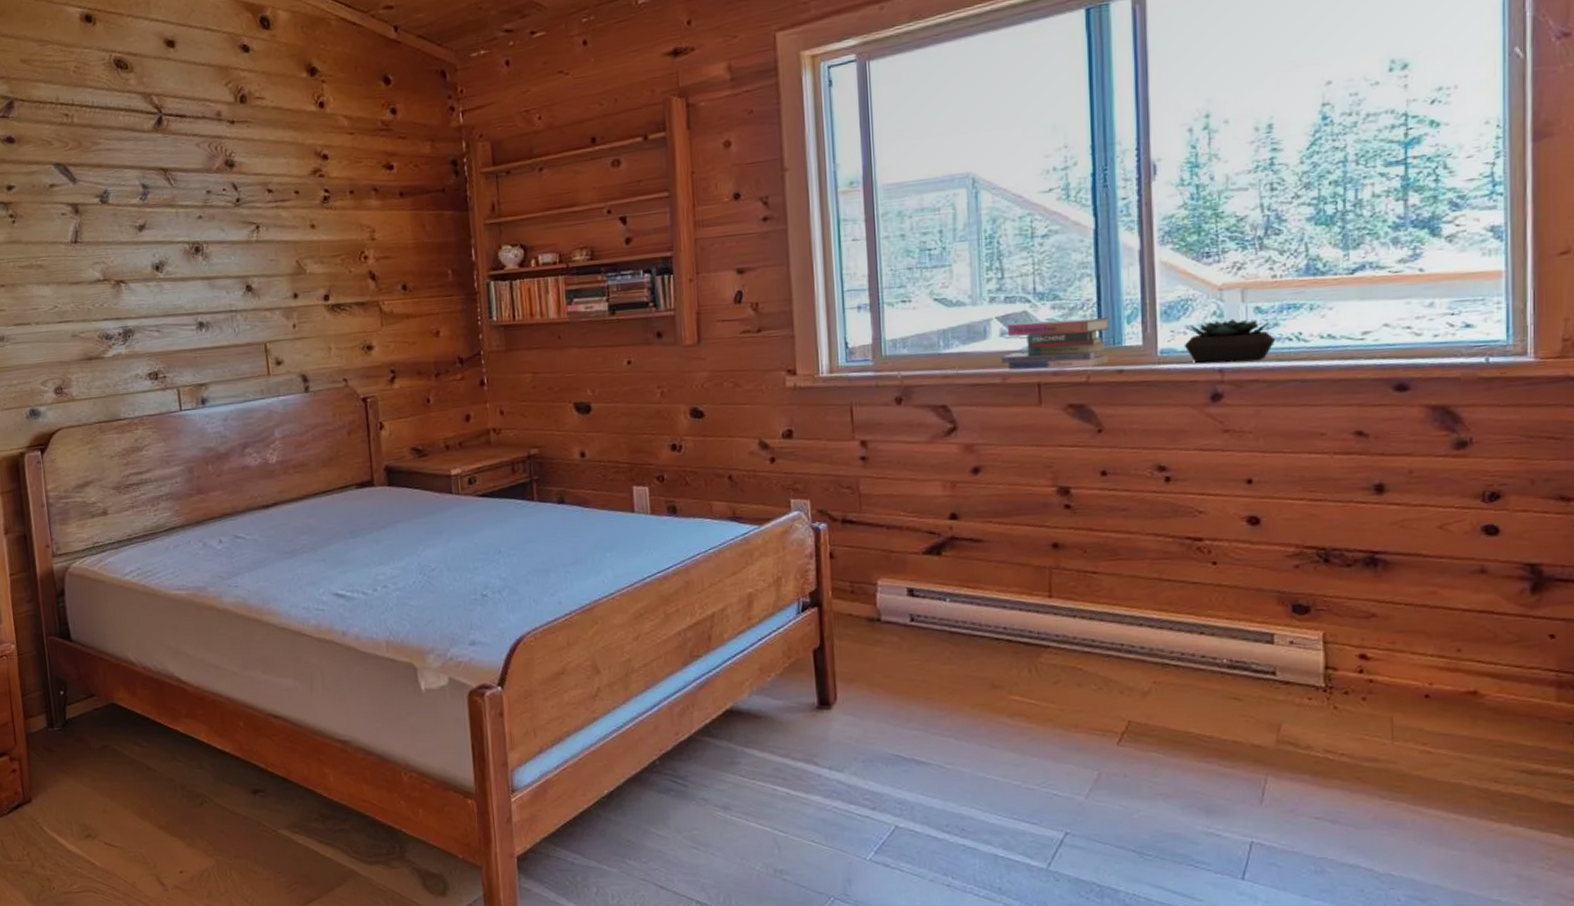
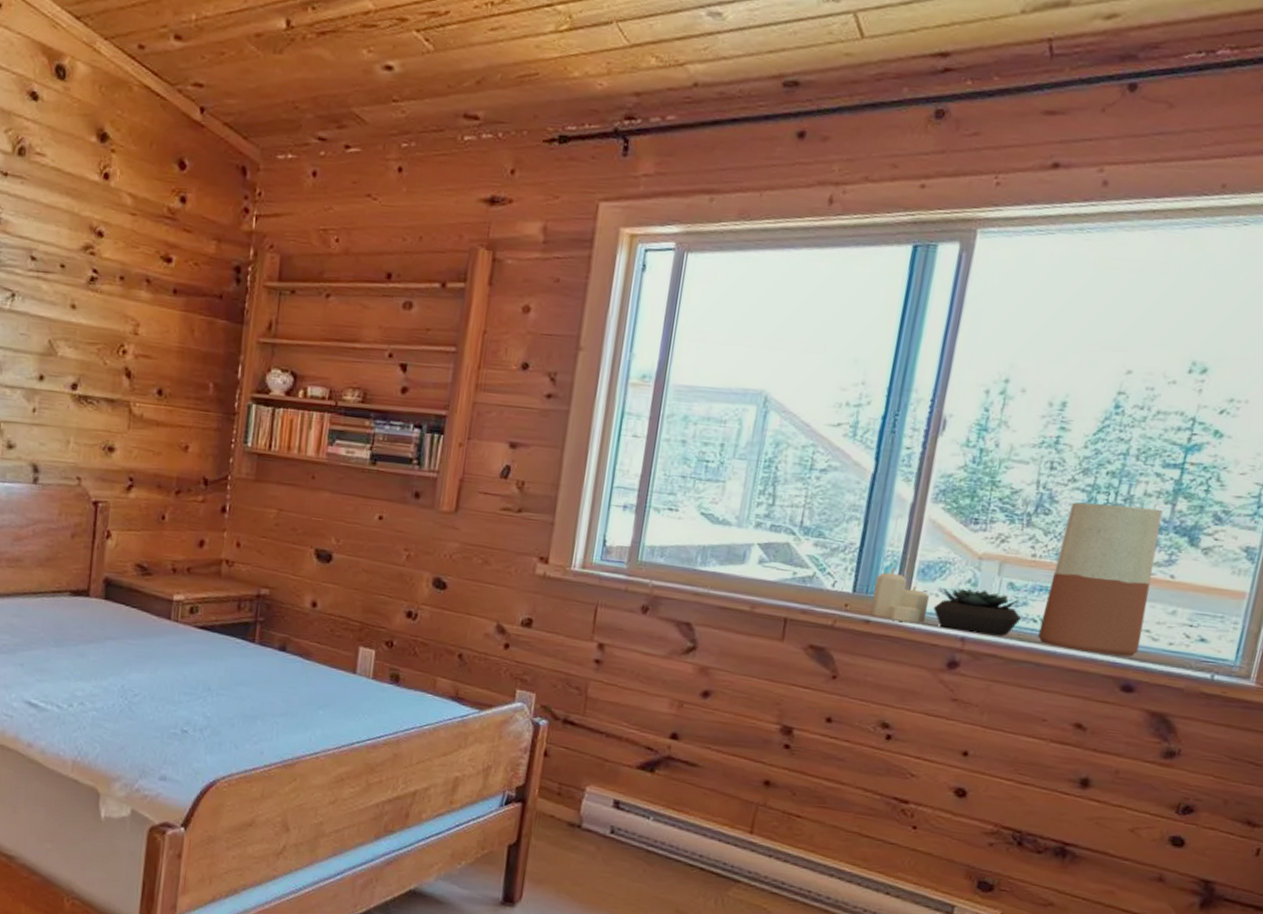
books: present [1001,317,1108,370] -> none [753,553,867,613]
candle: none [1120,314,1178,365] -> present [870,567,929,623]
vase: none [1296,207,1404,361] -> present [1038,502,1163,657]

